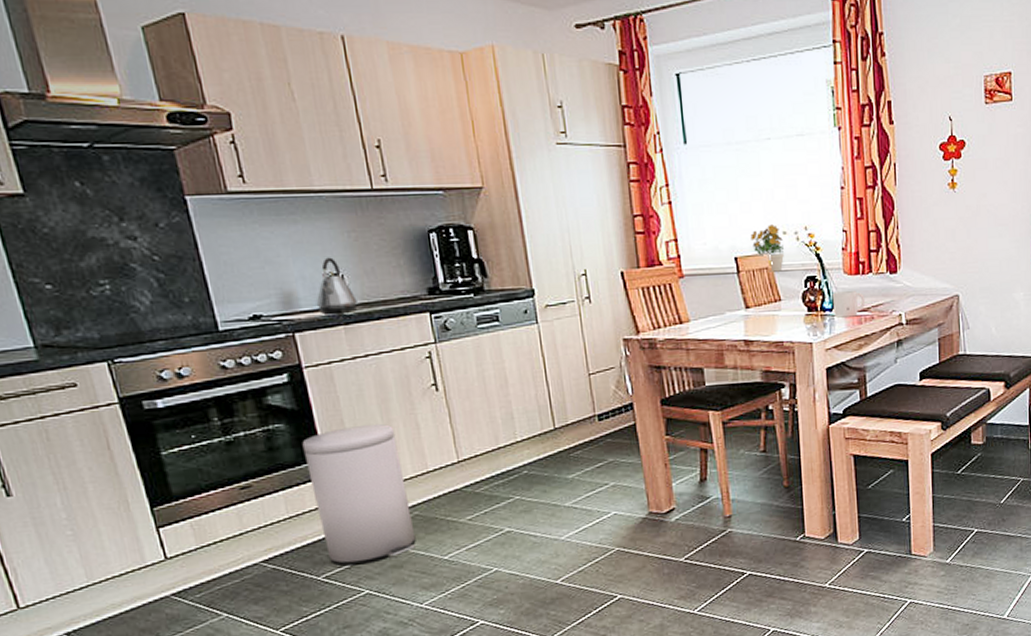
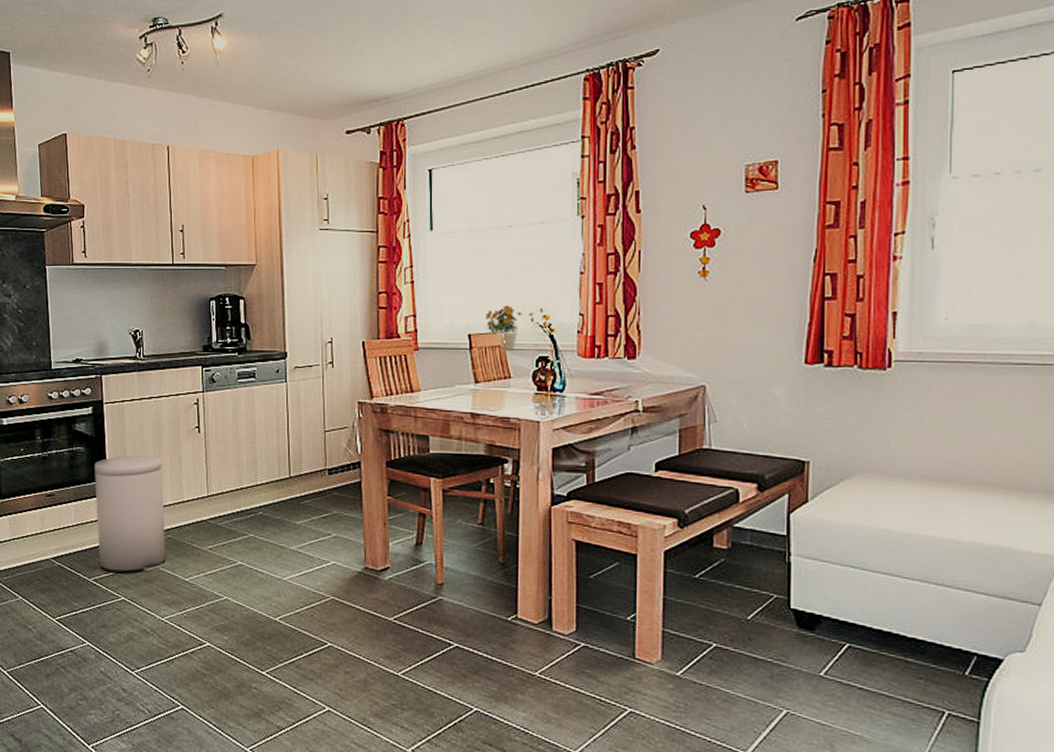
kettle: present [316,257,358,315] -> none [120,317,150,363]
mug: present [832,290,866,318] -> none [563,372,599,400]

